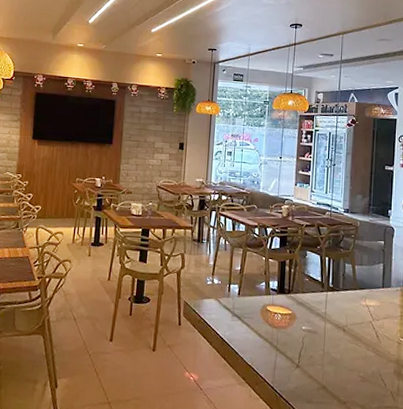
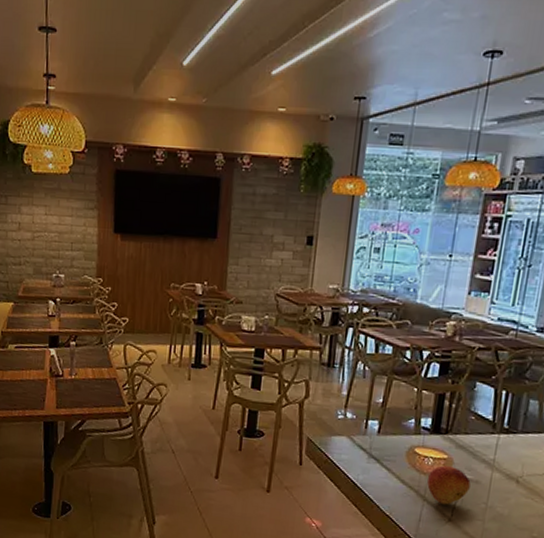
fruit: none [278,320,310,354] -> present [427,465,471,505]

